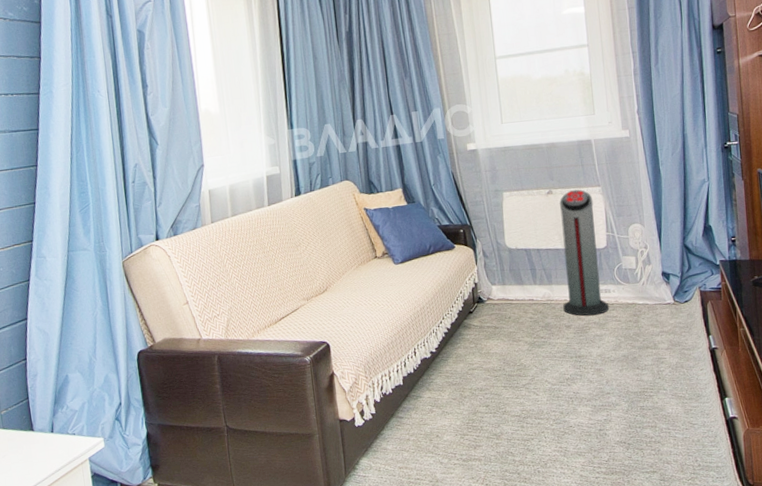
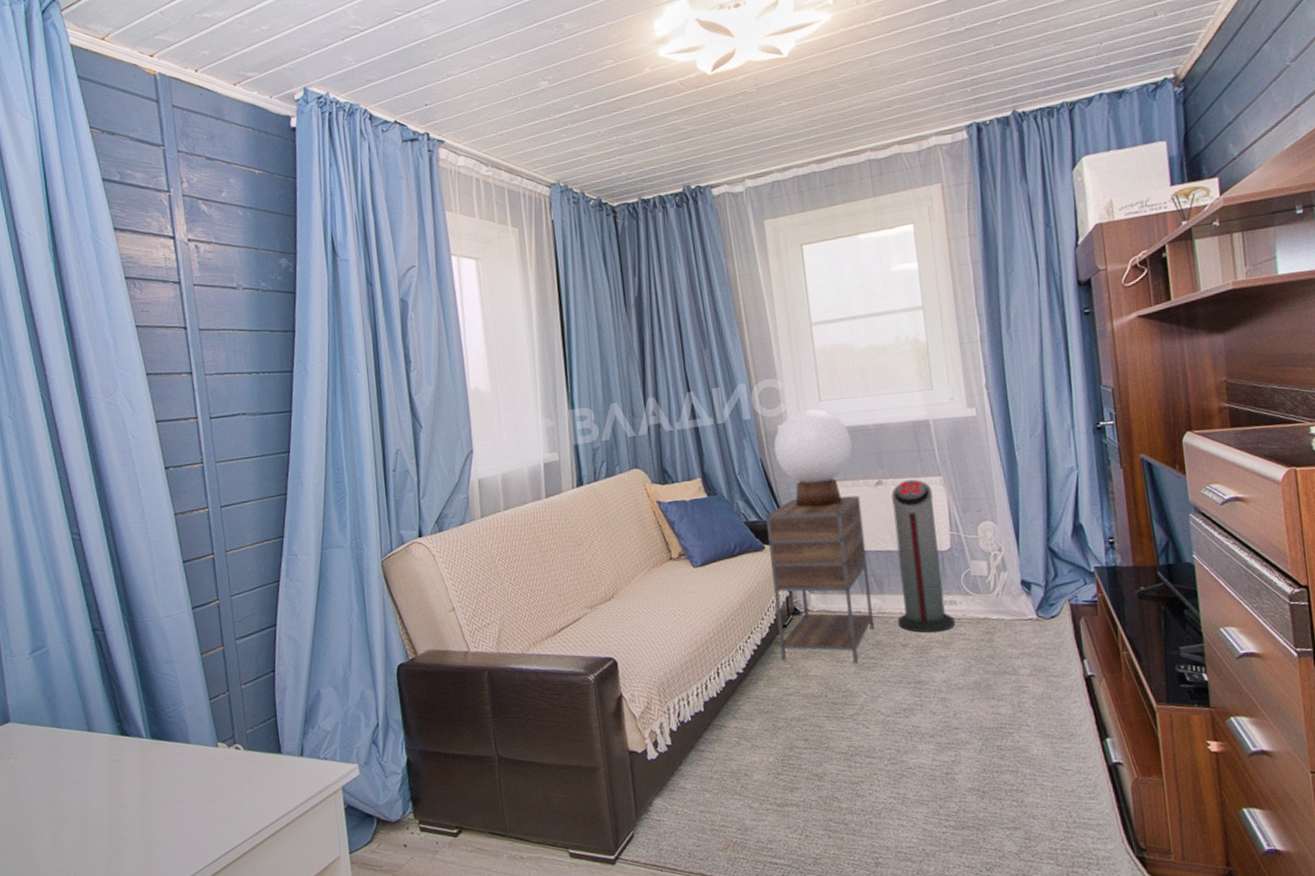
nightstand: none [456,203,544,342] -> present [766,495,875,664]
table lamp: none [463,130,529,213] -> present [773,409,853,508]

